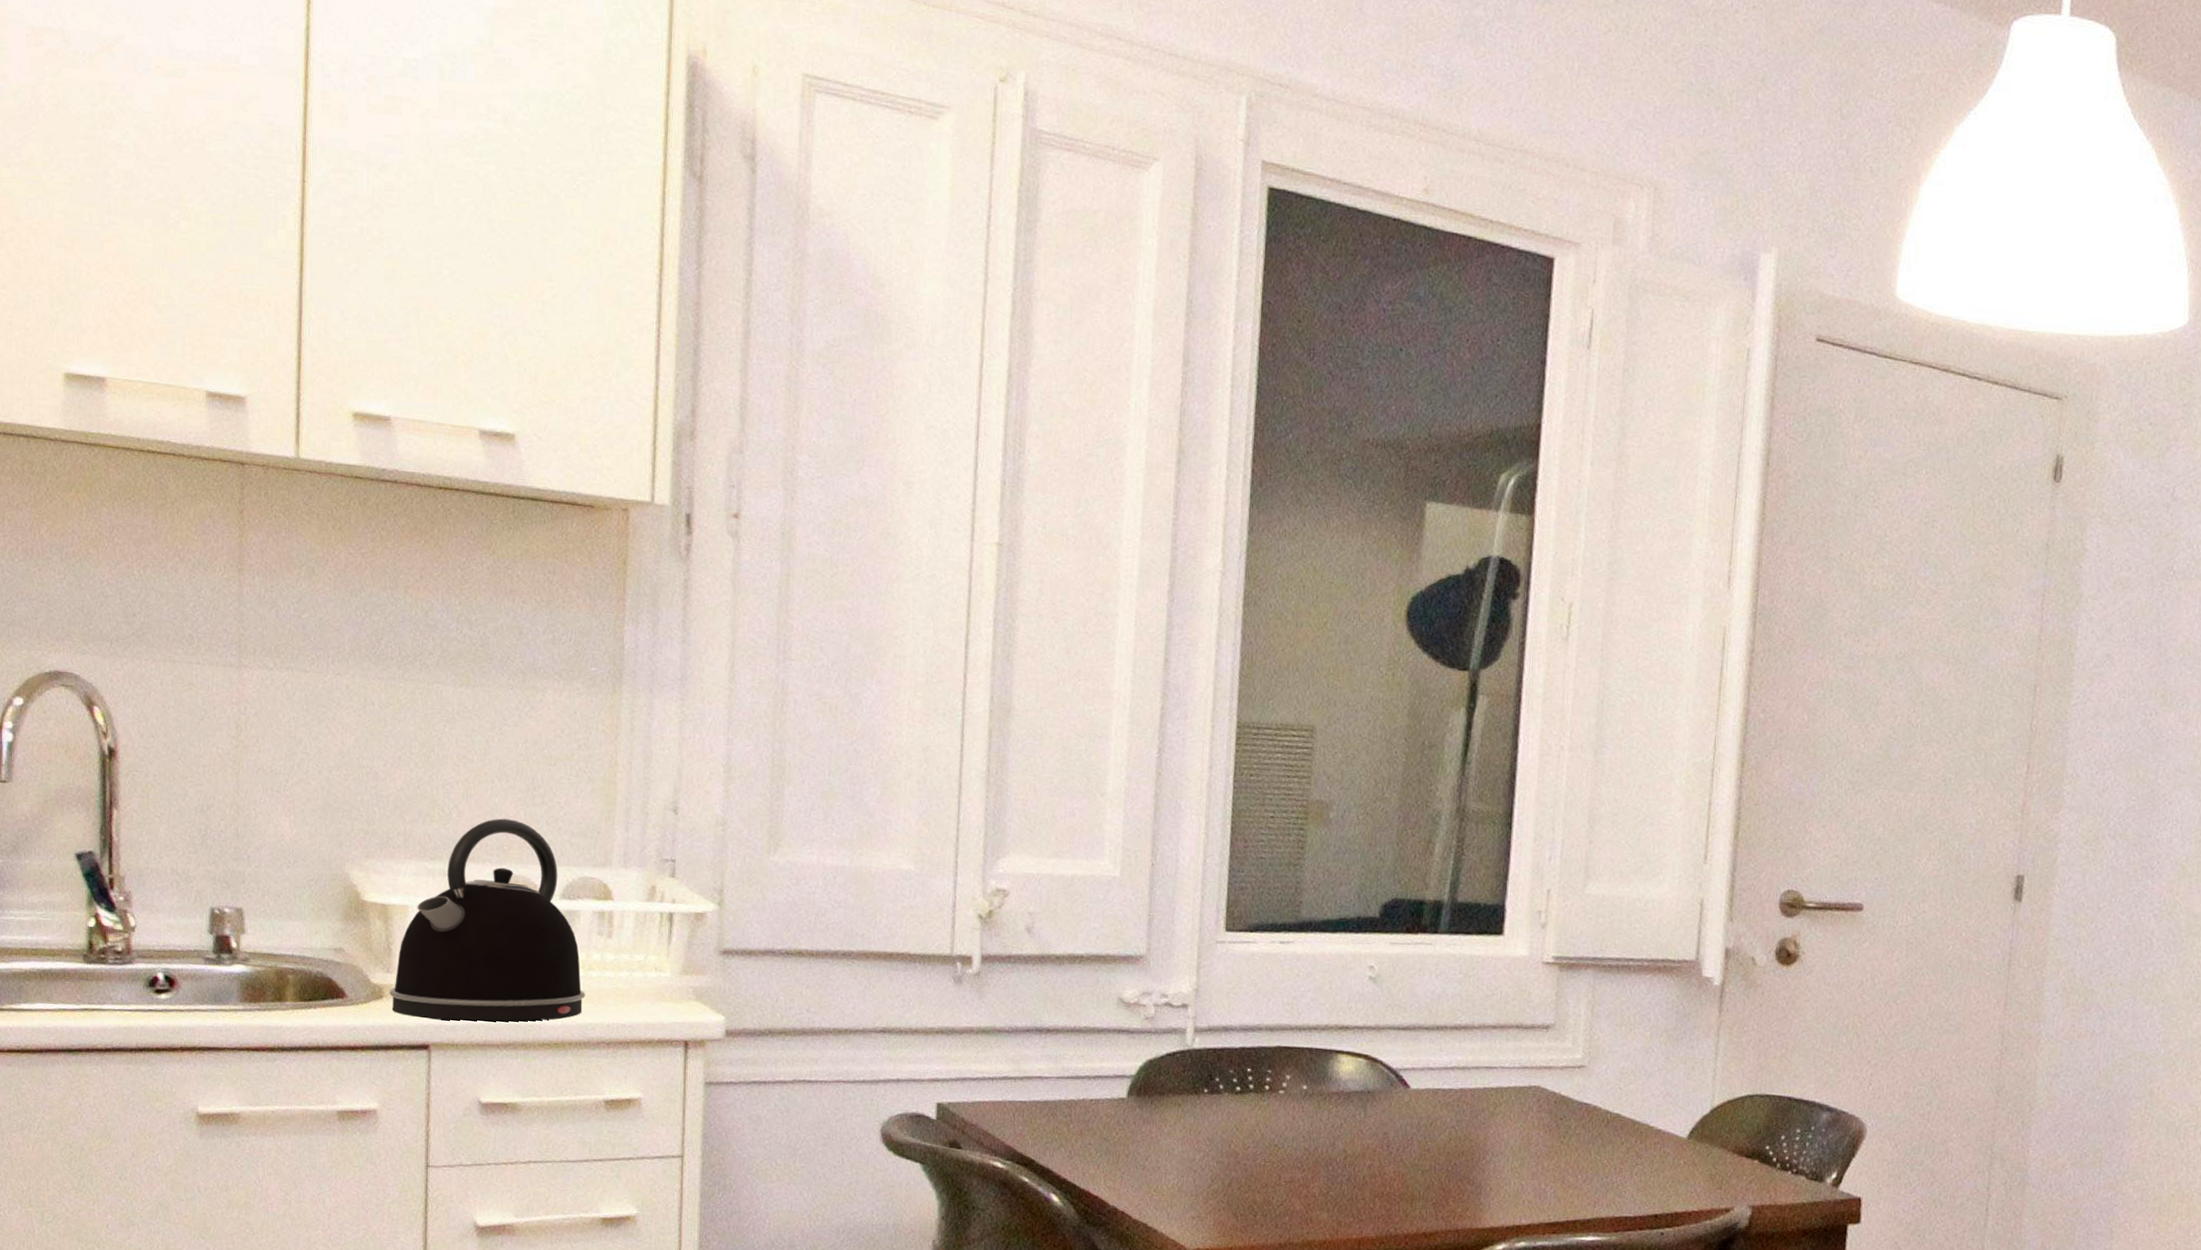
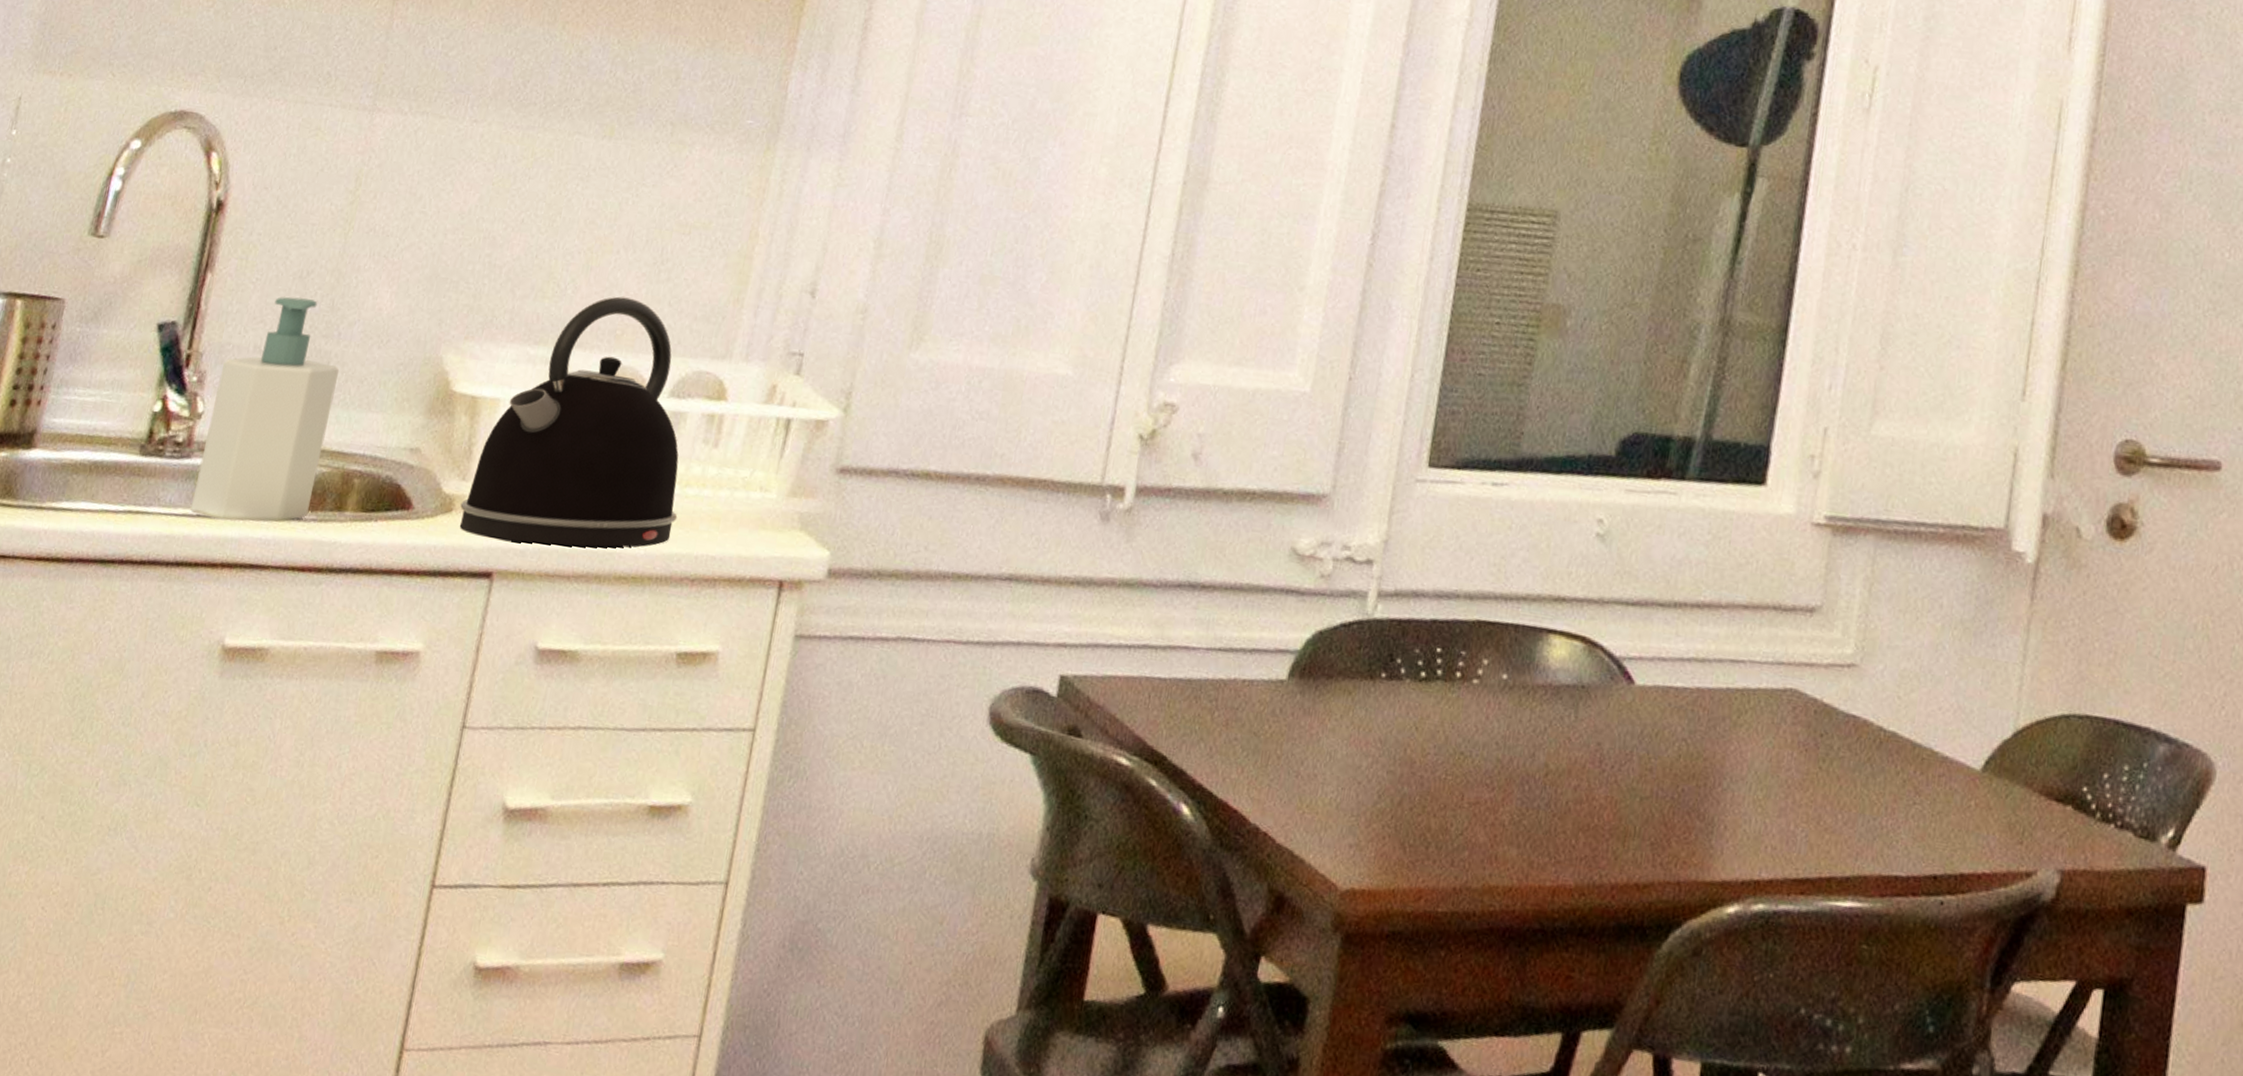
soap bottle: none [142,827,256,1013] -> present [190,297,340,523]

